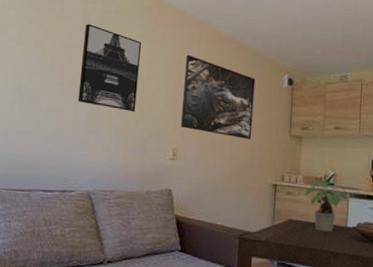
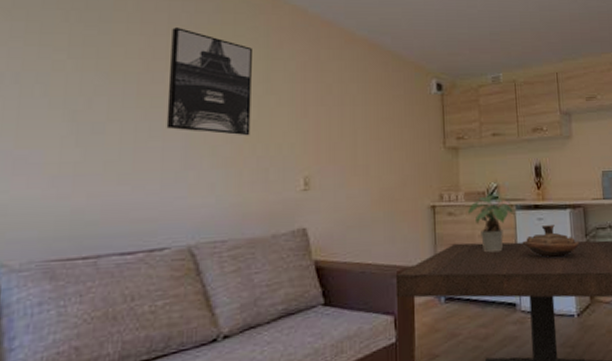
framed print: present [180,54,256,140] -> none [311,61,401,157]

